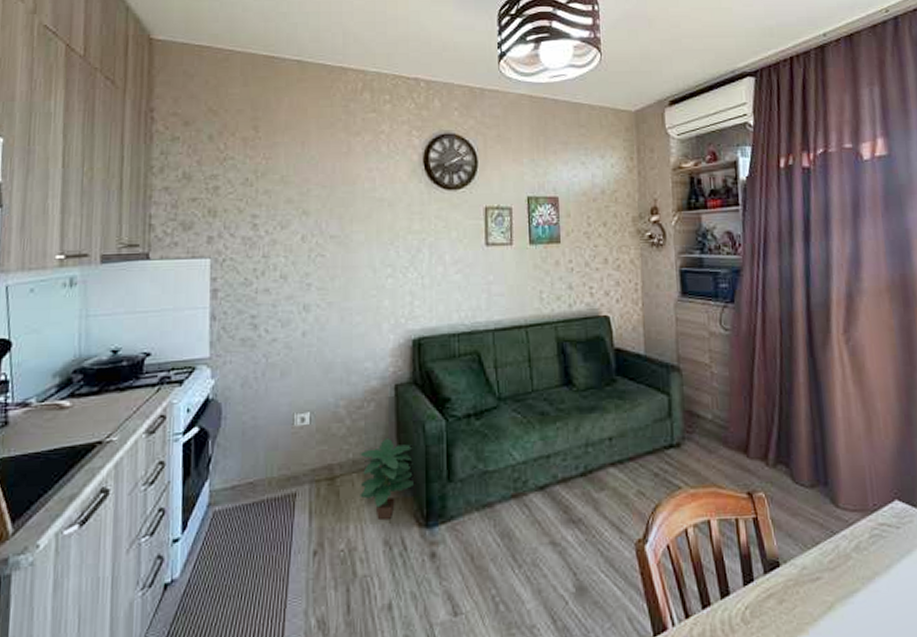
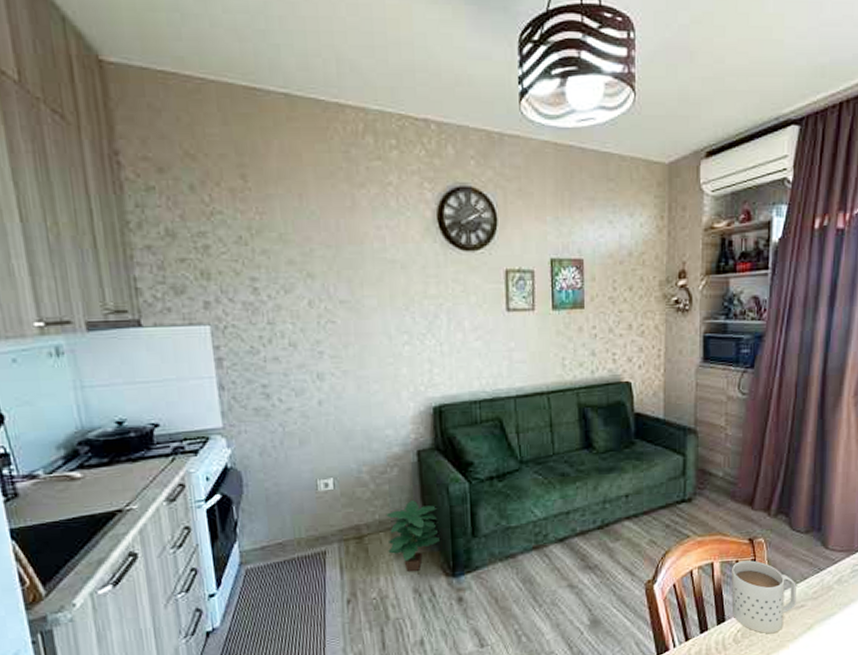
mug: none [731,519,811,614] -> present [731,560,797,634]

